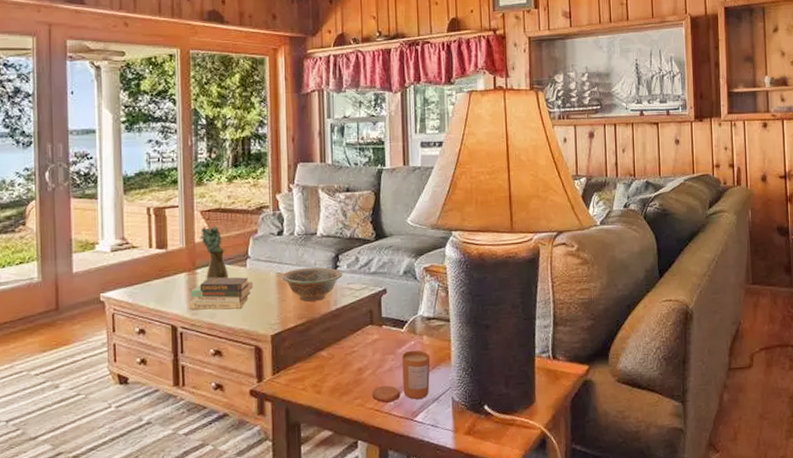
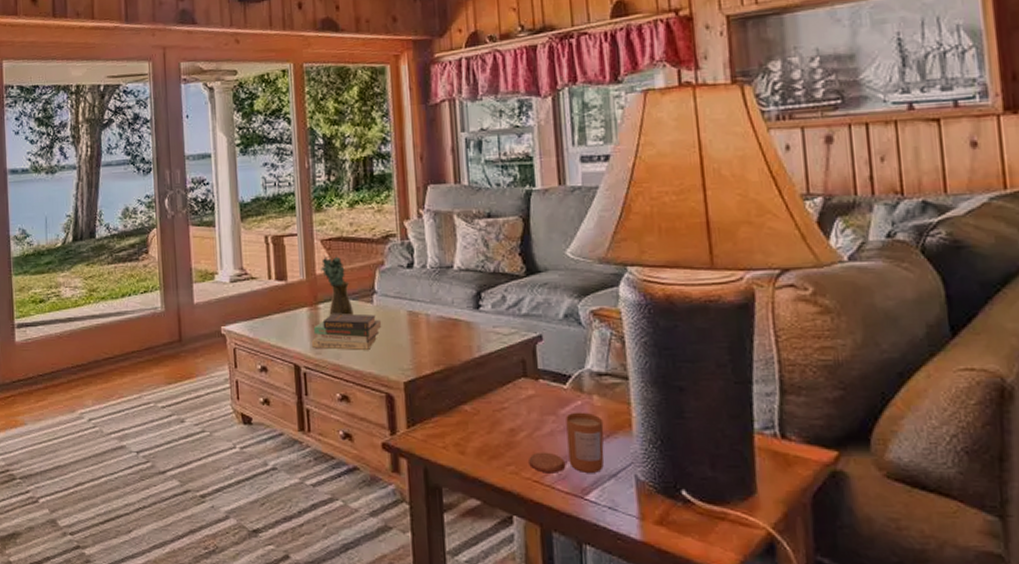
decorative bowl: present [281,267,343,302] -> none [413,306,487,346]

